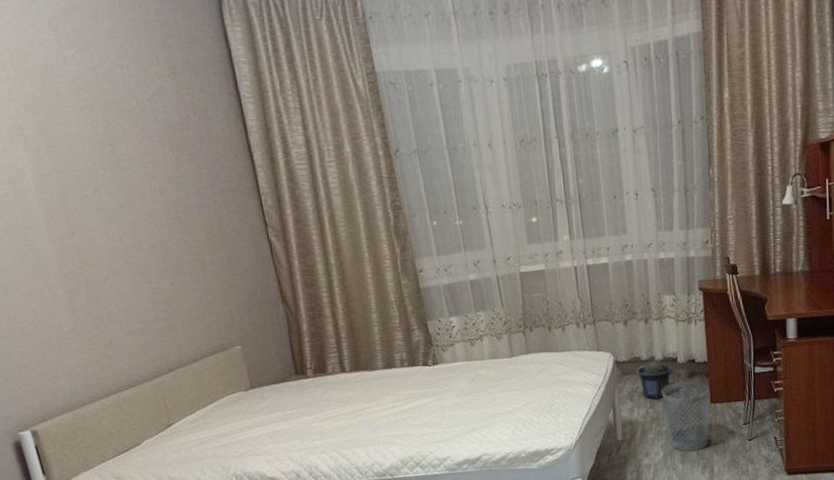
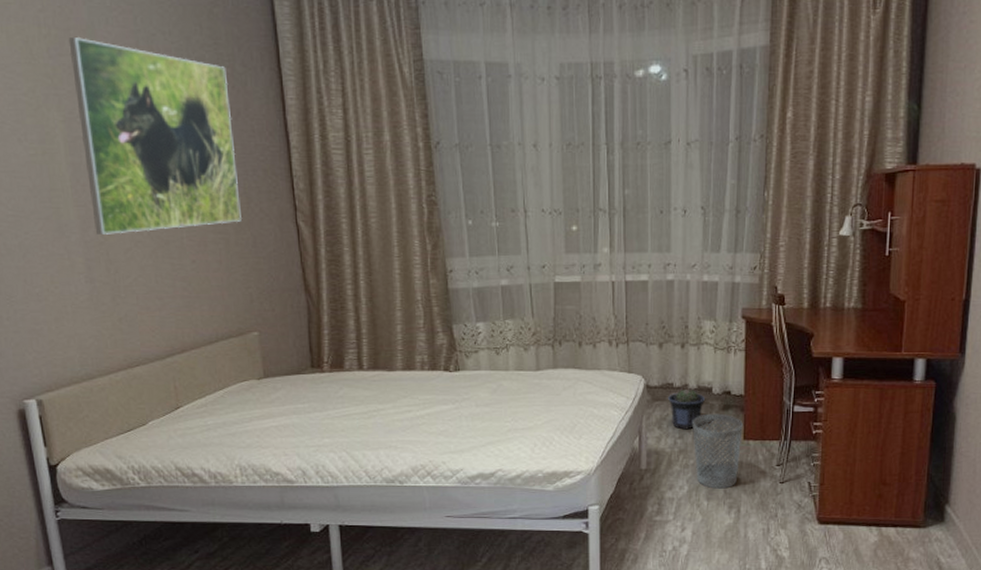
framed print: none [28,78,215,267] -> present [68,38,242,234]

